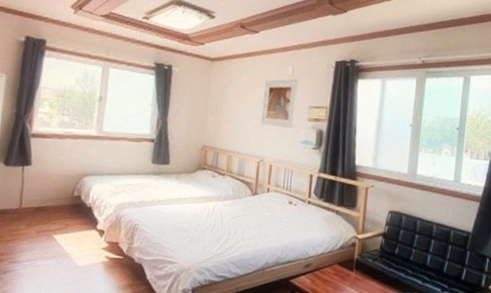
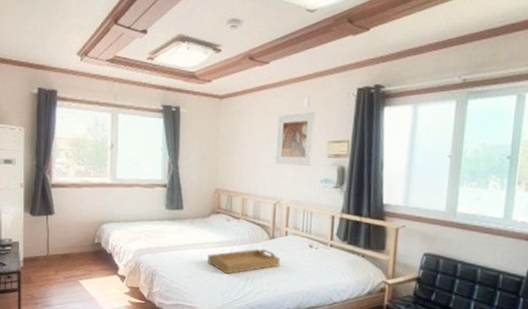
serving tray: none [191,204,262,230] -> present [208,248,281,275]

